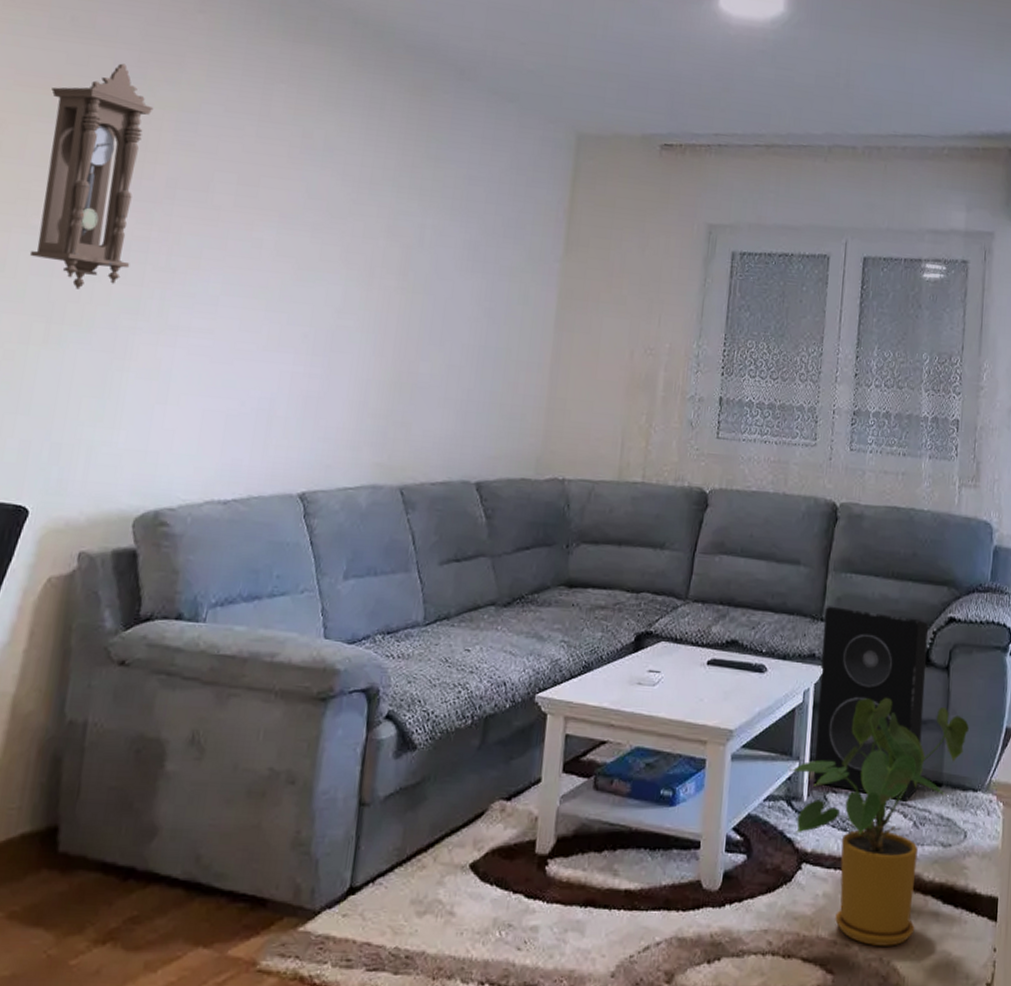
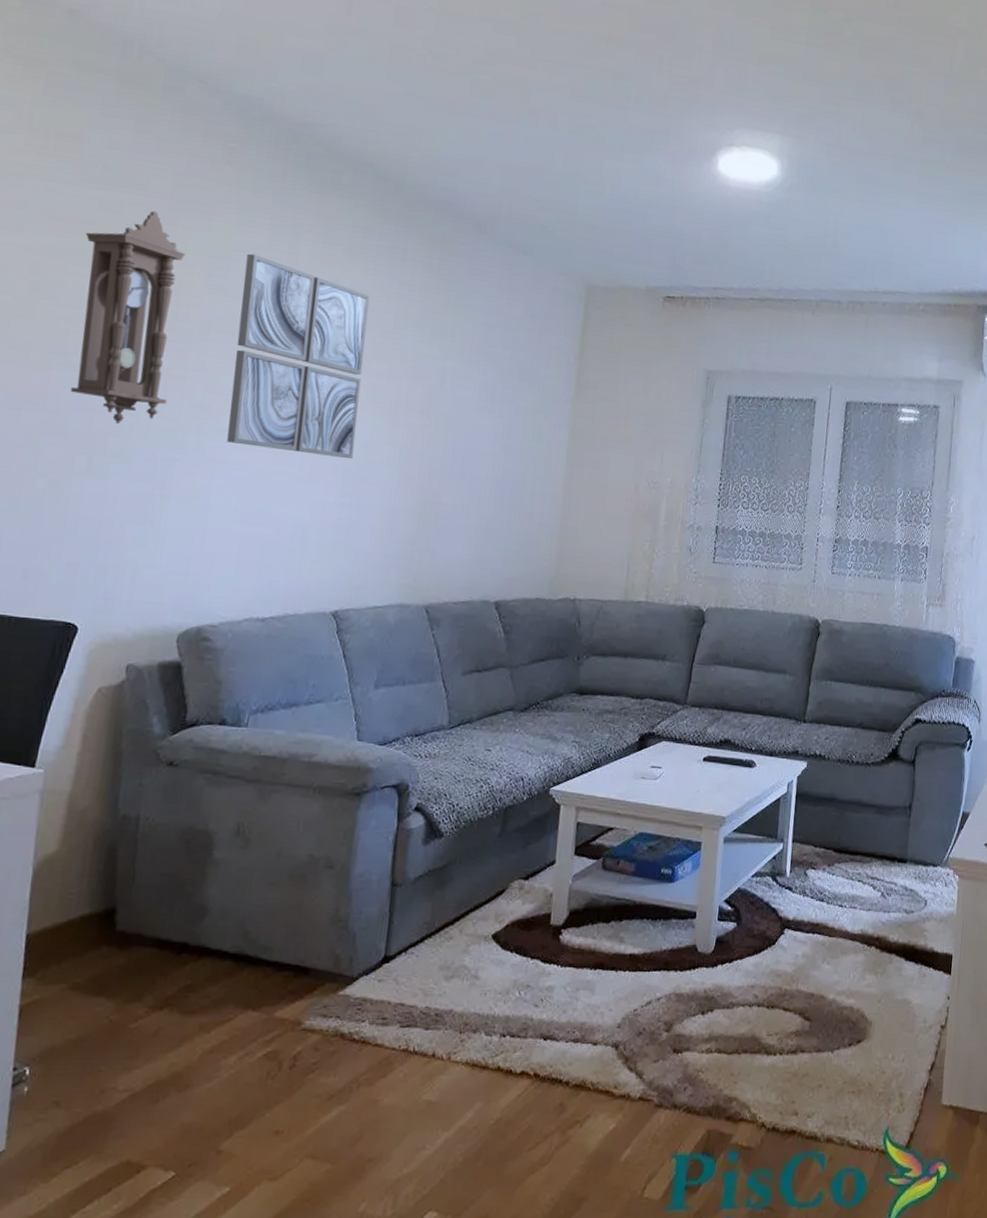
wall art: none [191,106,346,325] -> present [227,253,370,459]
house plant: present [789,698,969,946] -> none [774,788,931,997]
speaker: present [812,606,928,802] -> none [794,709,897,876]

